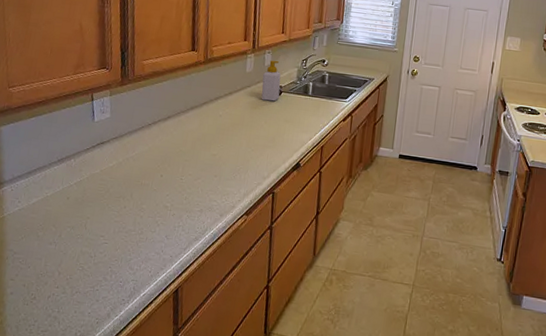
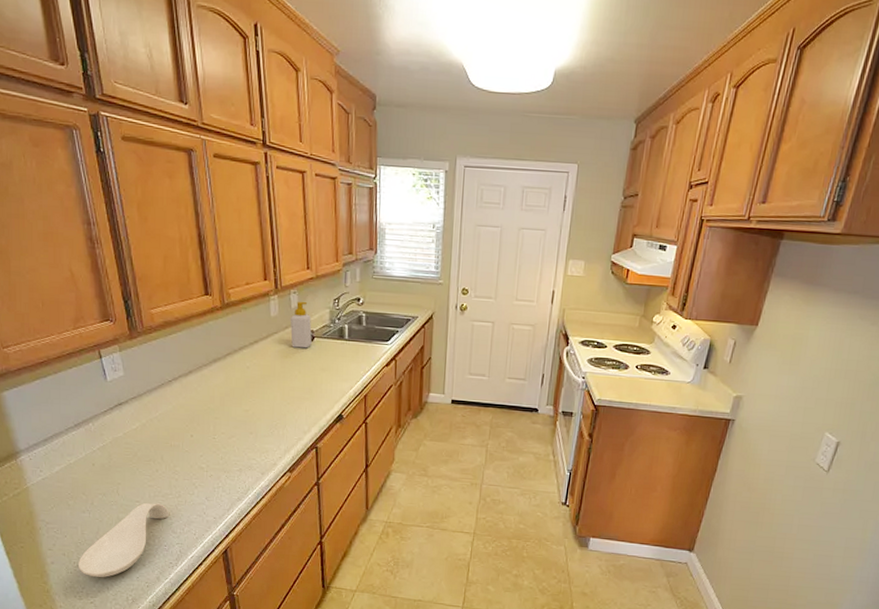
spoon rest: none [35,237,130,312] -> present [79,502,169,578]

